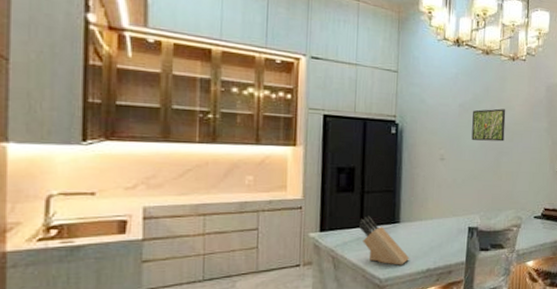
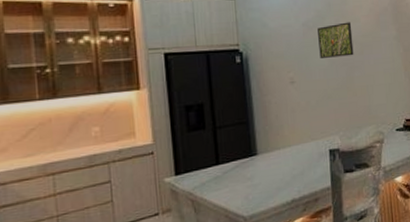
knife block: present [358,216,410,265] -> none [214,152,273,200]

